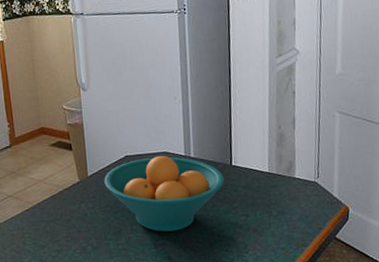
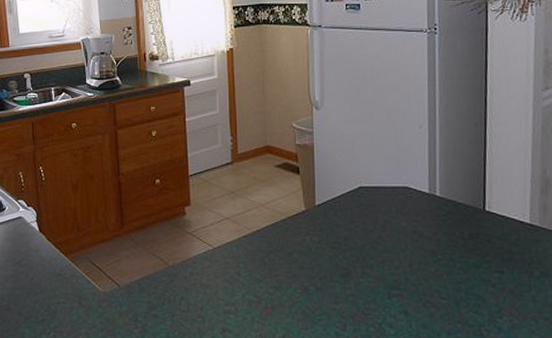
fruit bowl: present [104,155,225,232] -> none [334,190,476,281]

